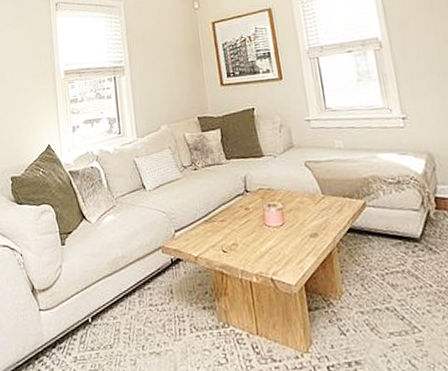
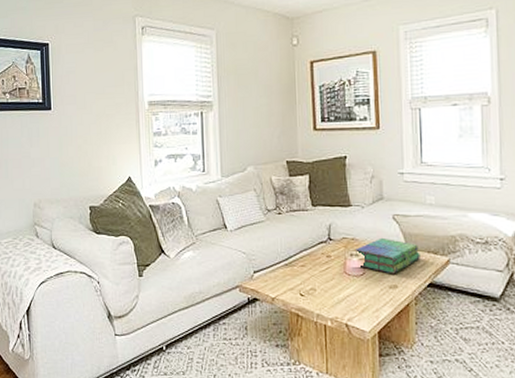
stack of books: none [273,185,337,223] -> present [356,237,420,274]

